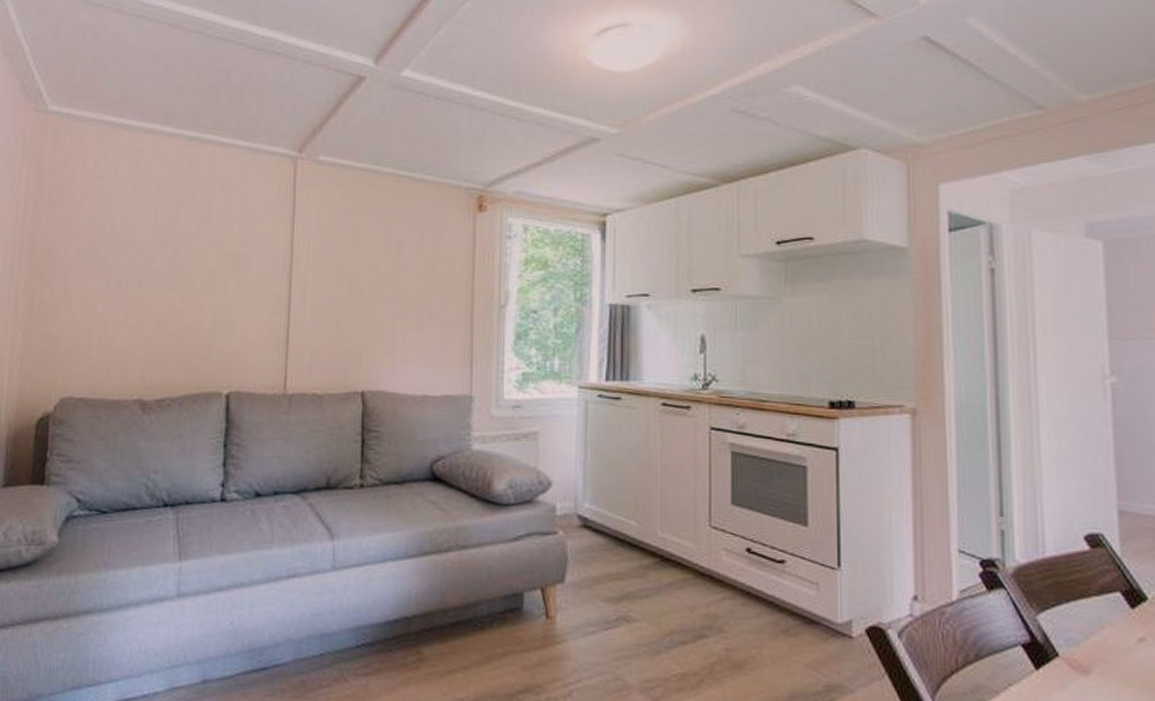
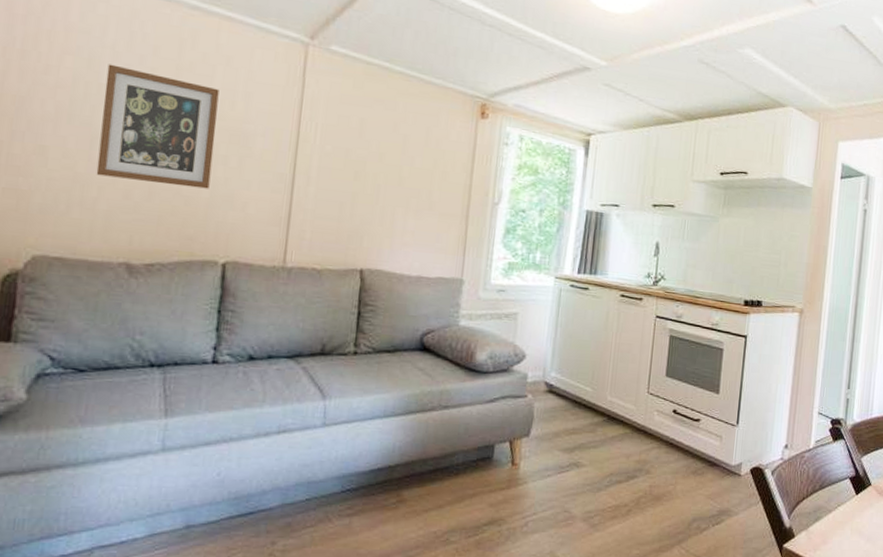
wall art: none [111,204,216,318] -> present [96,64,220,189]

